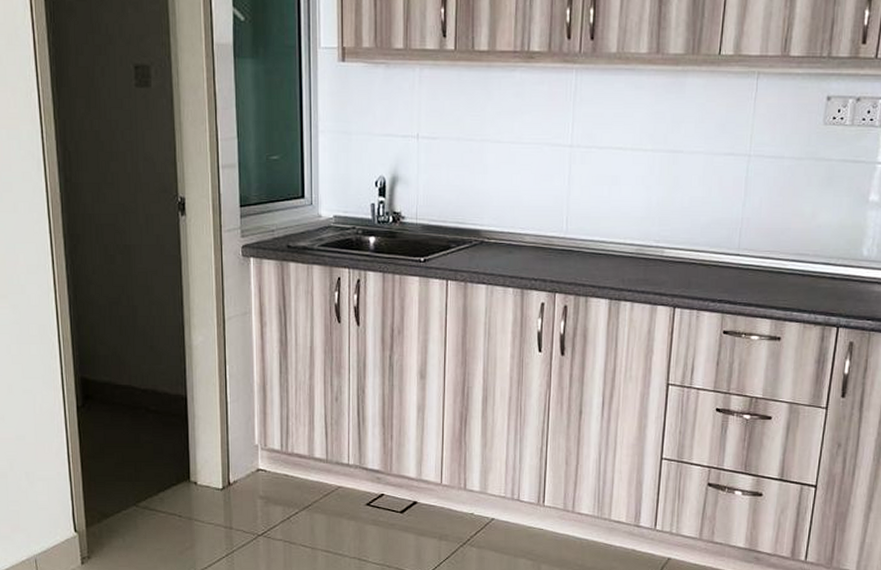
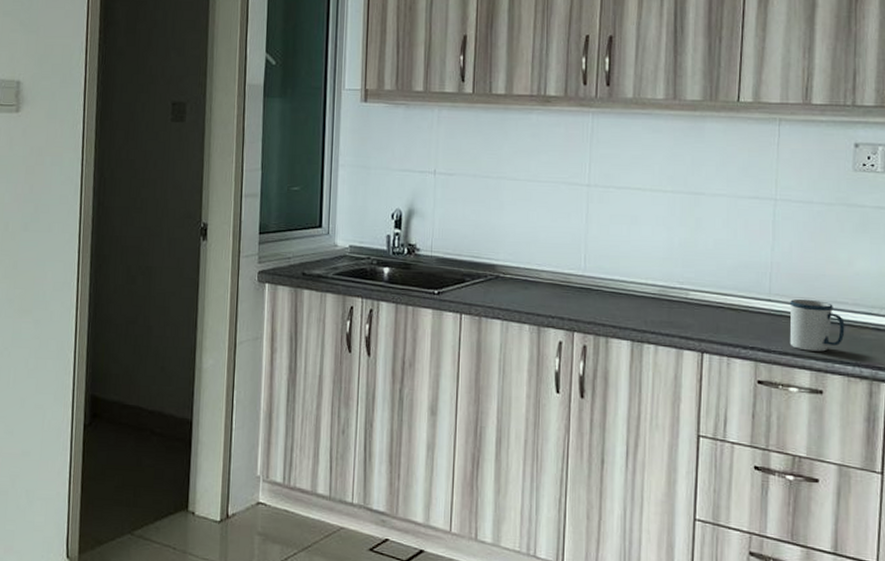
mug: none [754,252,805,301] -> present [789,298,845,352]

